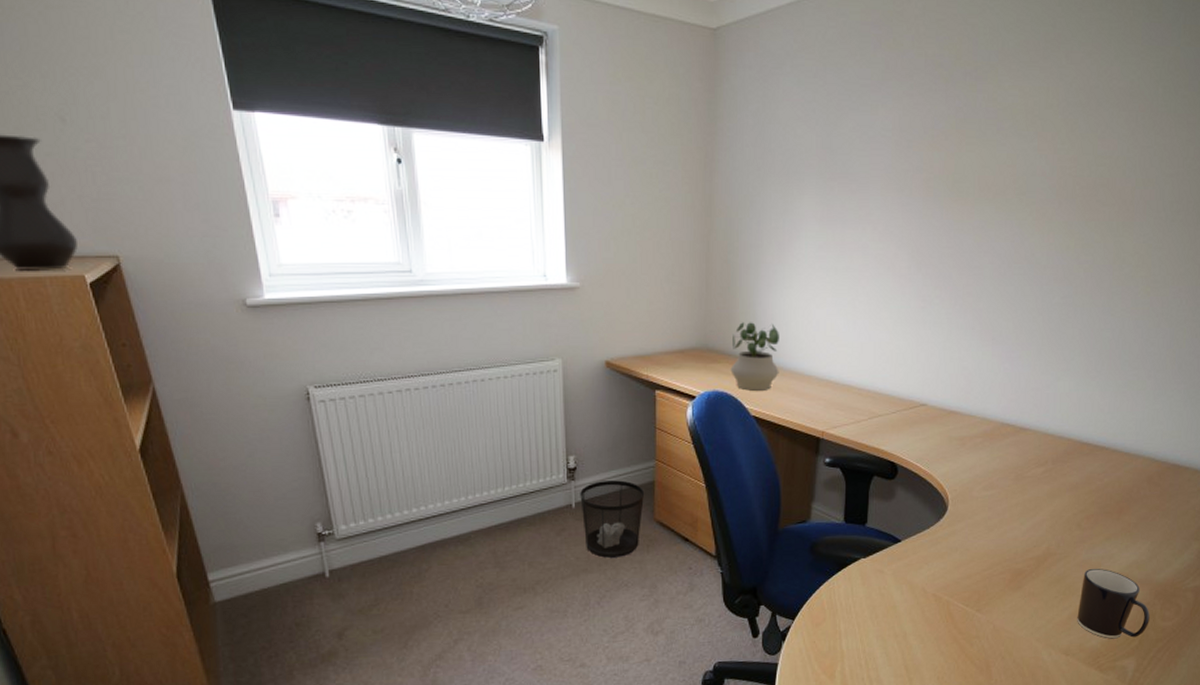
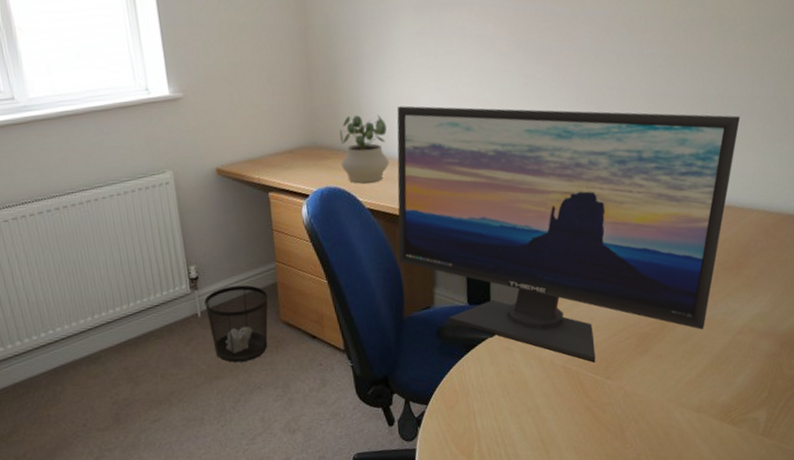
computer monitor: none [778,317,1134,594] -> present [397,105,741,363]
mug: present [1077,568,1150,639] -> none [705,324,777,393]

